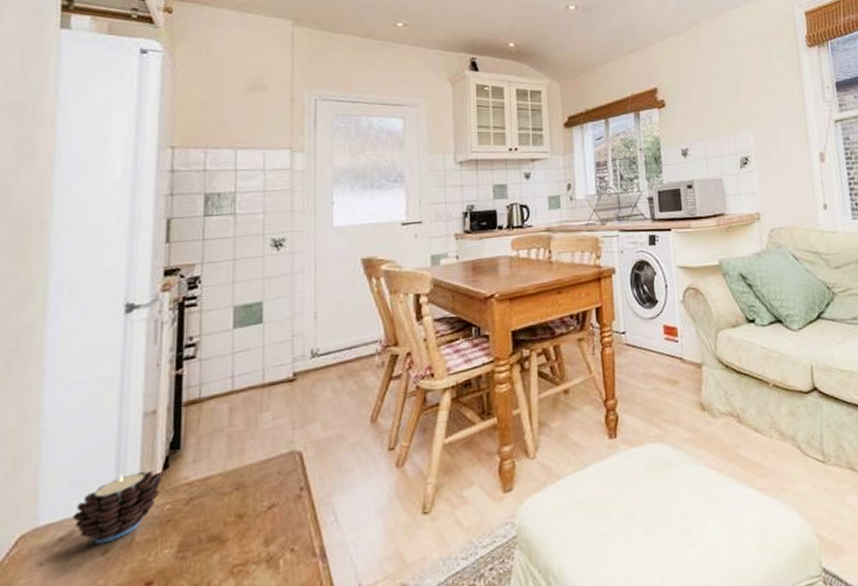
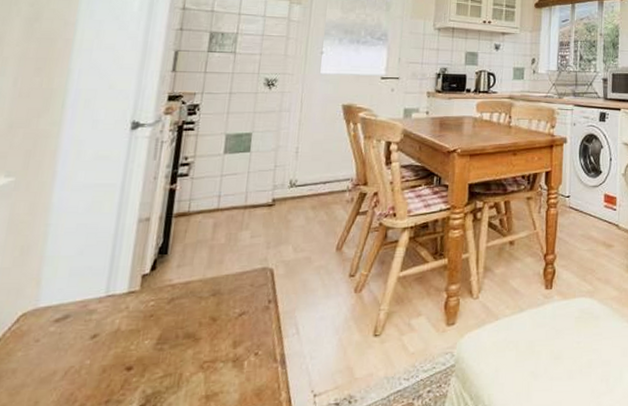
candle: present [72,471,163,545] -> none [68,269,150,329]

